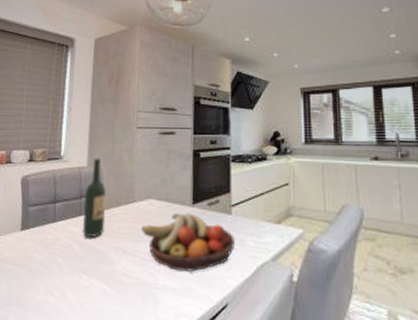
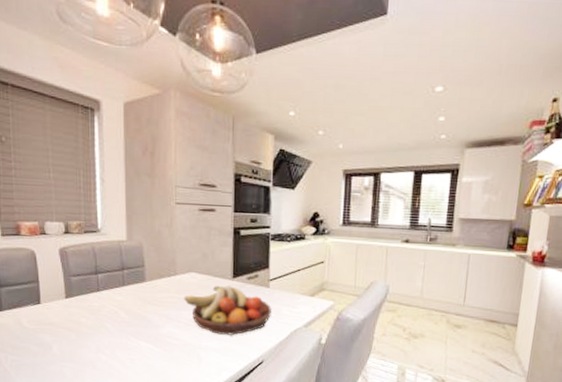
wine bottle: present [82,158,106,239] -> none [126,232,149,307]

